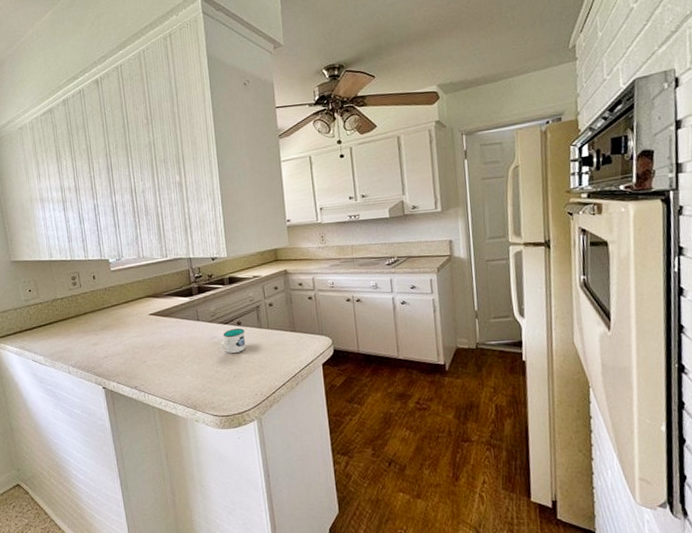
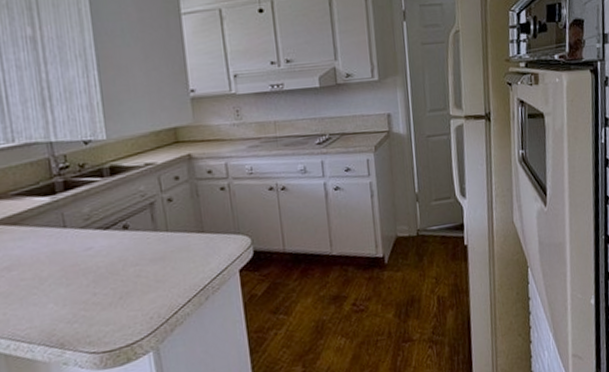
mug: present [221,328,246,354] -> none [99,233,137,269]

